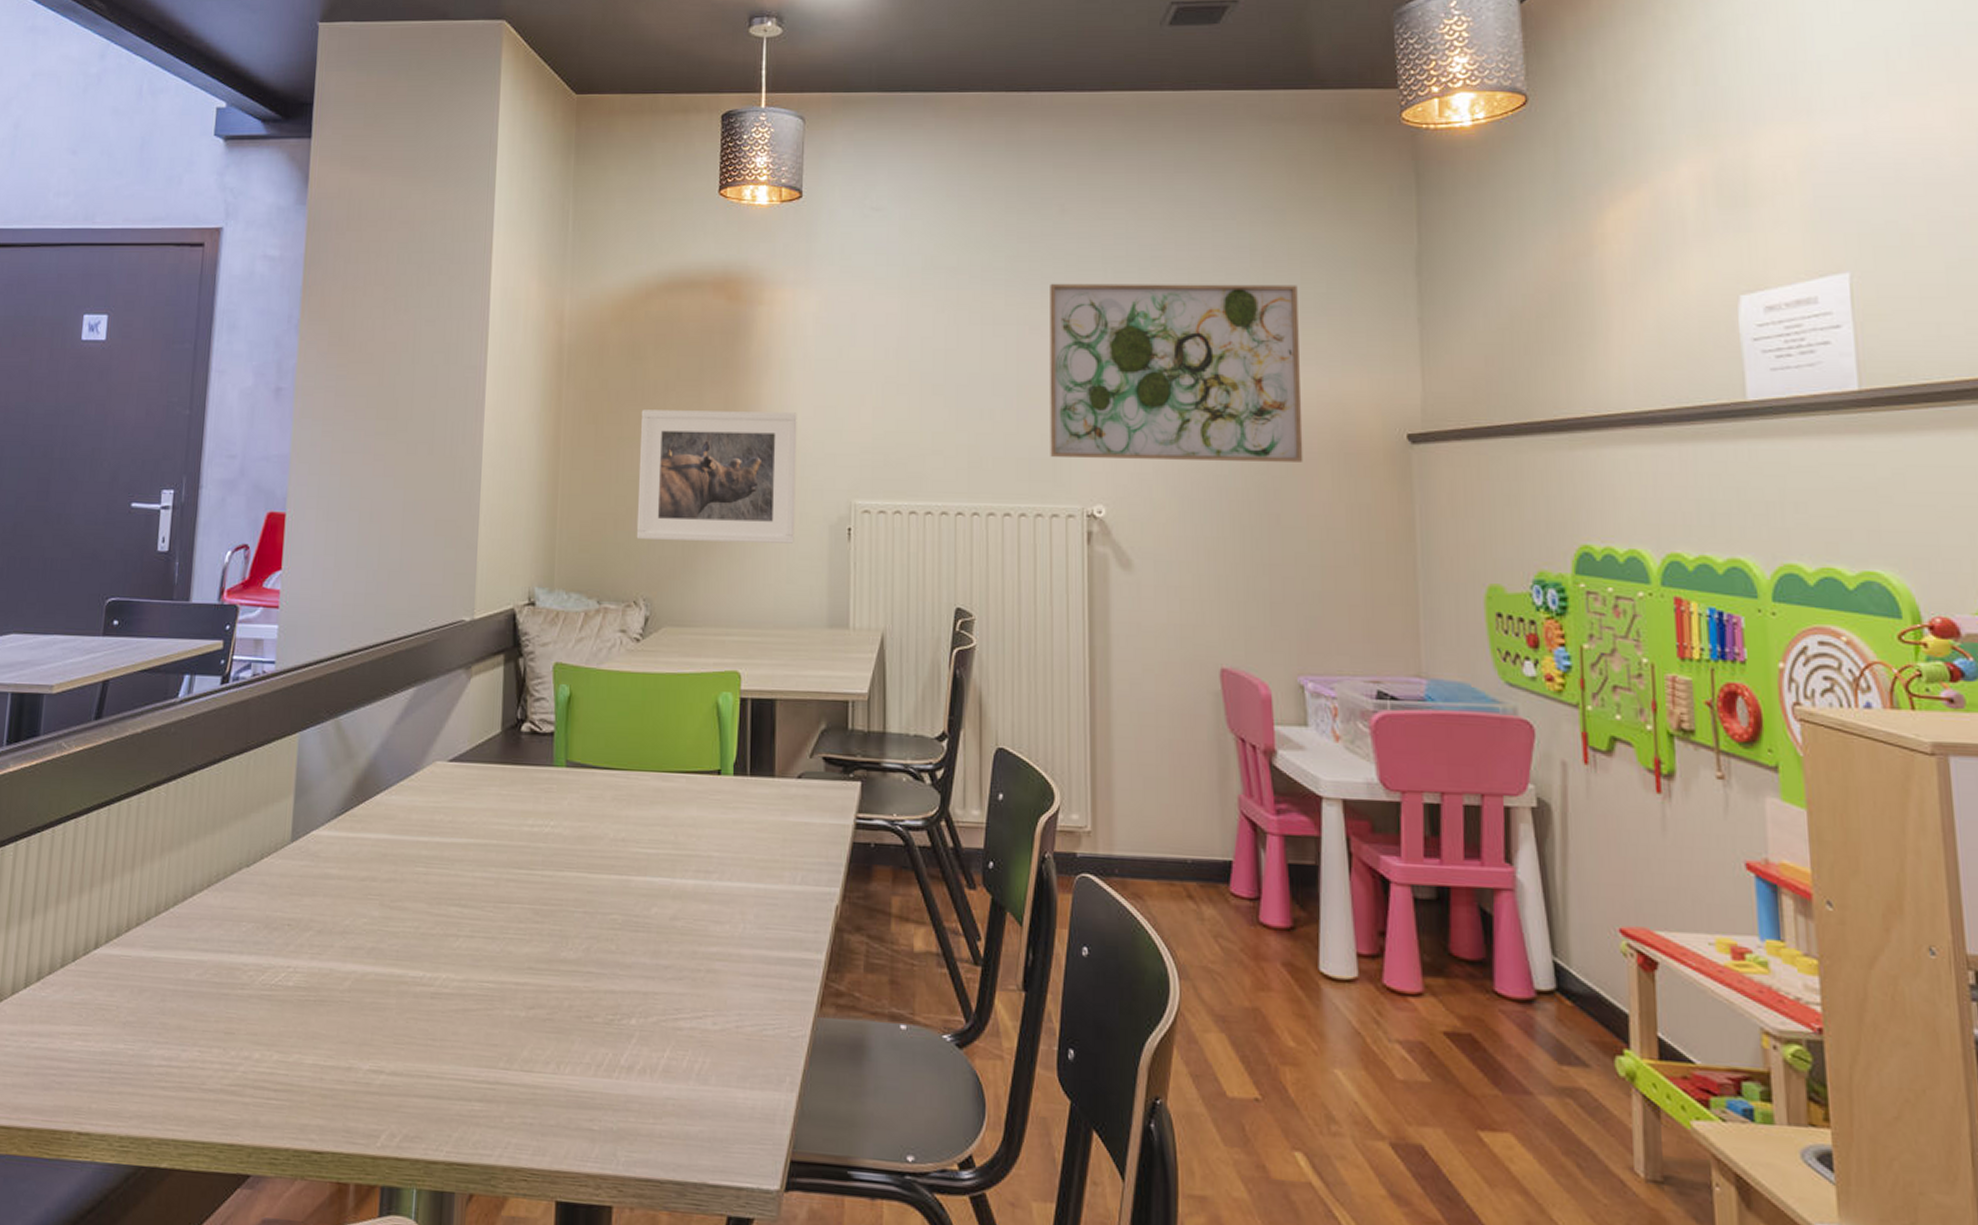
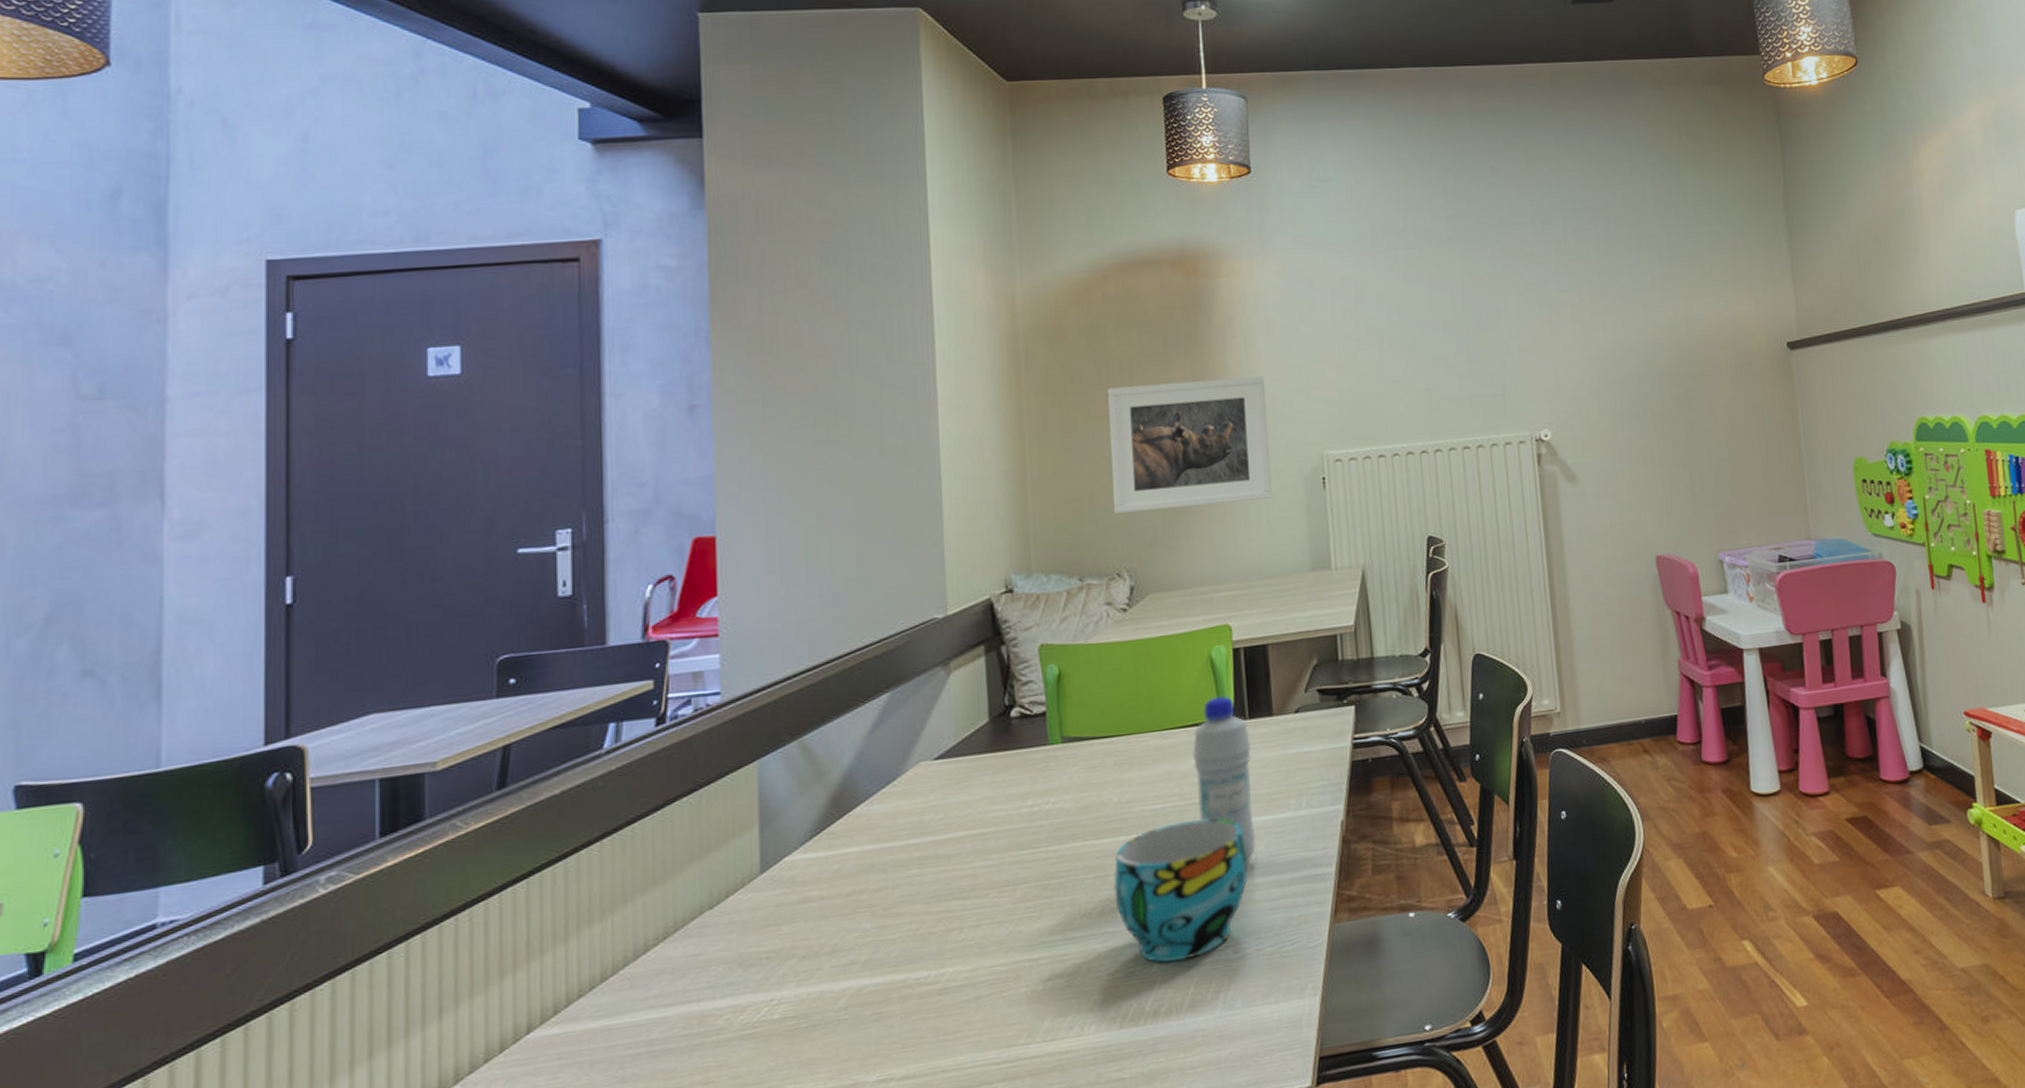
cup: none [601,872,735,1019] -> present [1114,818,1248,963]
bottle: none [689,747,749,933] -> present [1192,697,1256,865]
wall art: present [1050,283,1303,462] -> none [1487,225,1709,392]

